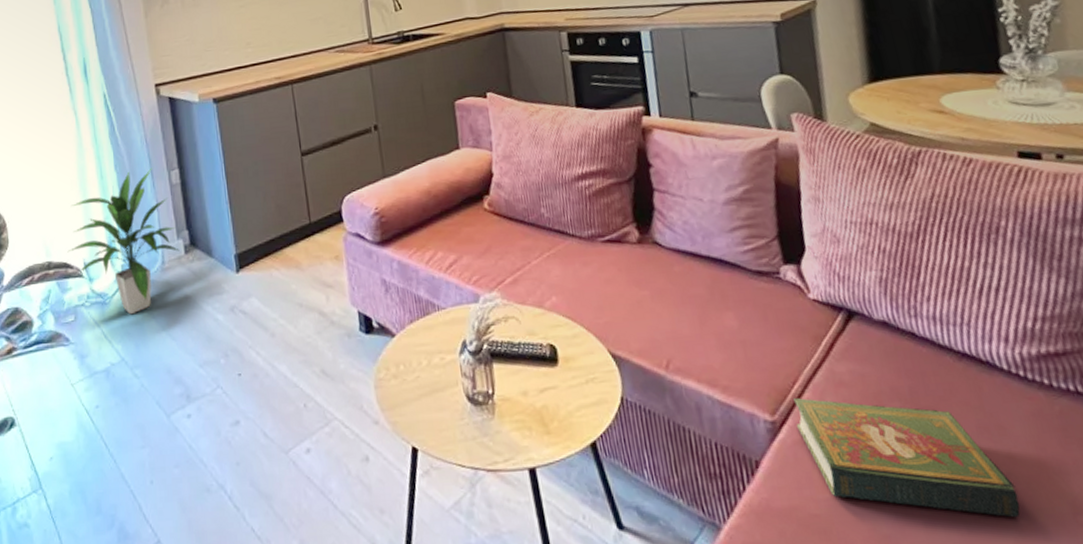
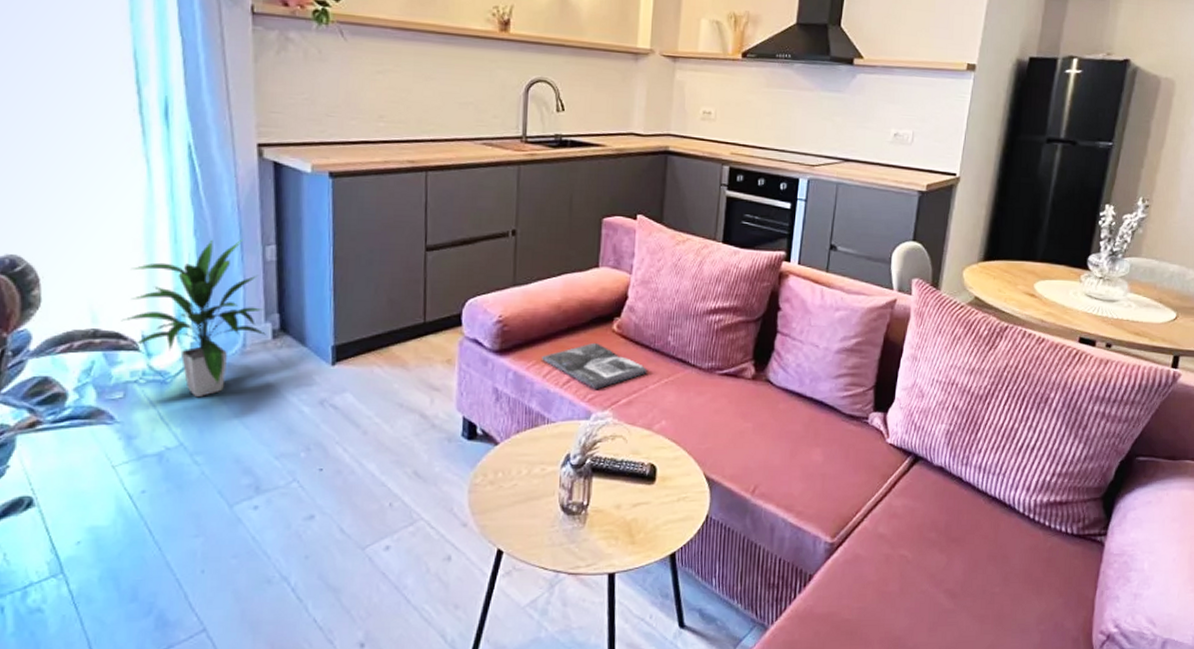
magazine: none [421,224,527,272] -> present [542,343,648,390]
book: present [793,397,1021,518] -> none [850,524,1003,626]

